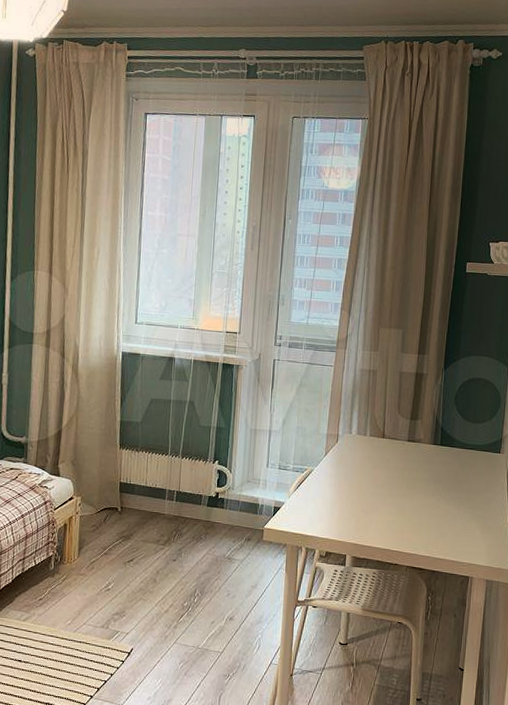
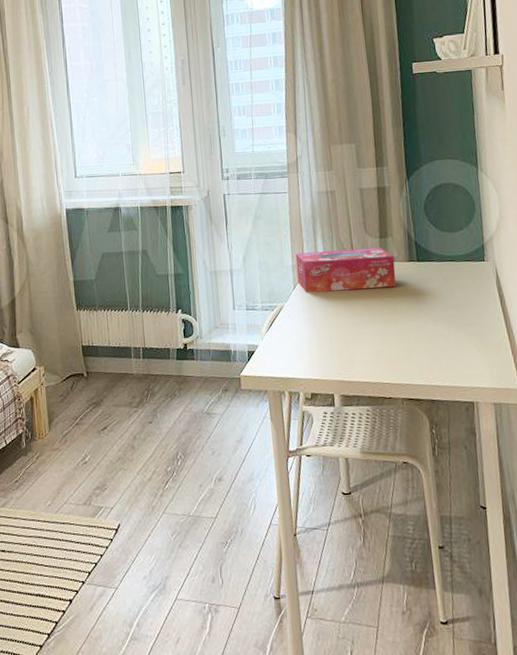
tissue box: none [329,423,421,466] -> present [295,247,396,293]

